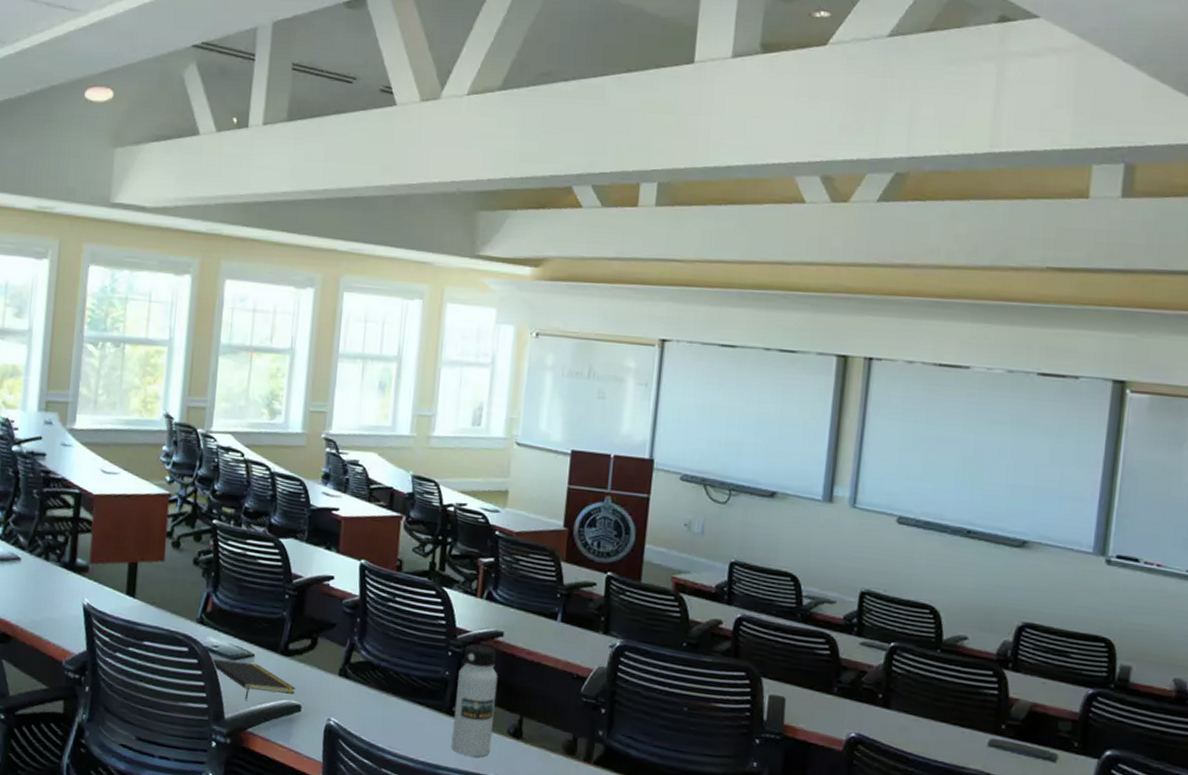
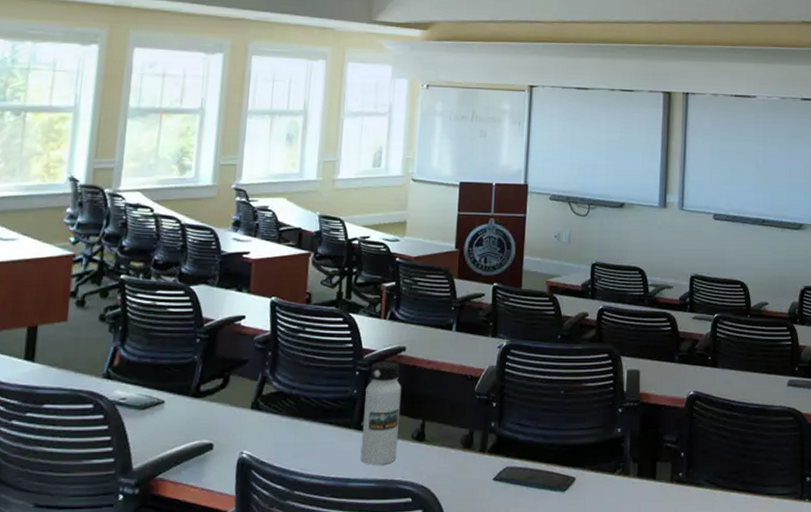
notepad: present [211,658,296,701] -> none [118,410,208,449]

